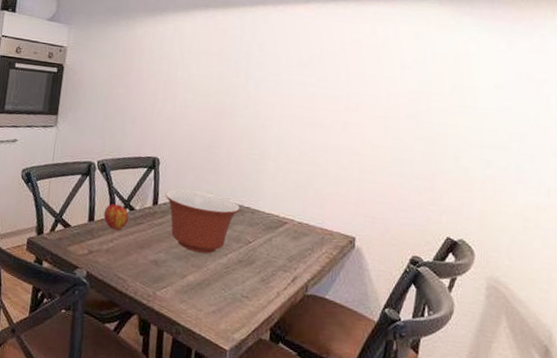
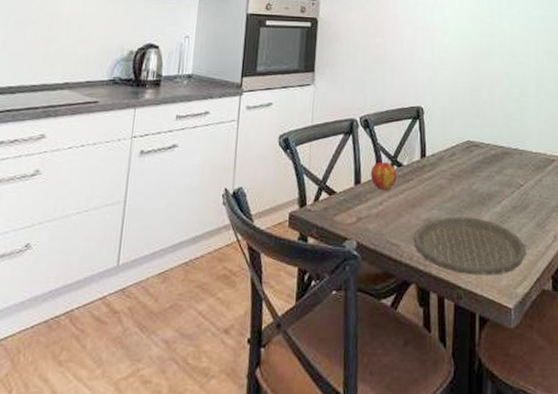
plate: none [139,261,248,320] -> present [413,217,526,276]
mixing bowl: present [165,189,241,254] -> none [432,137,508,203]

